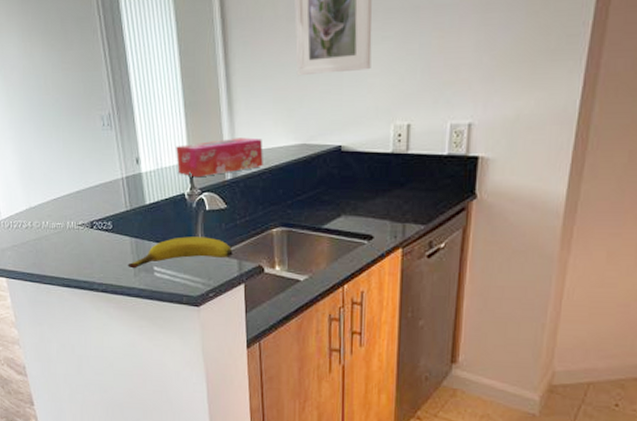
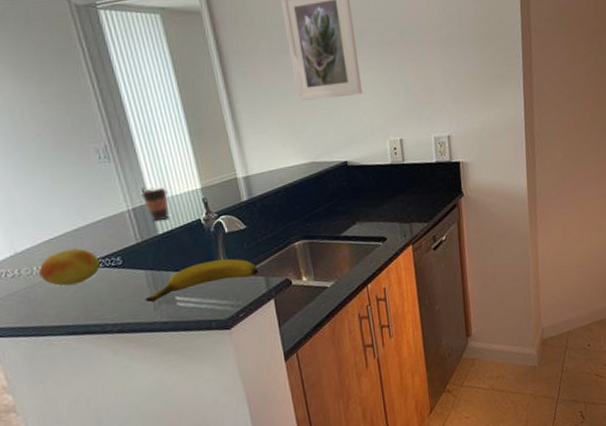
fruit: none [46,209,94,242] -> present [38,248,100,286]
coffee cup: none [135,156,158,192] -> present [141,186,169,222]
tissue box: present [176,137,263,178] -> none [185,160,277,202]

